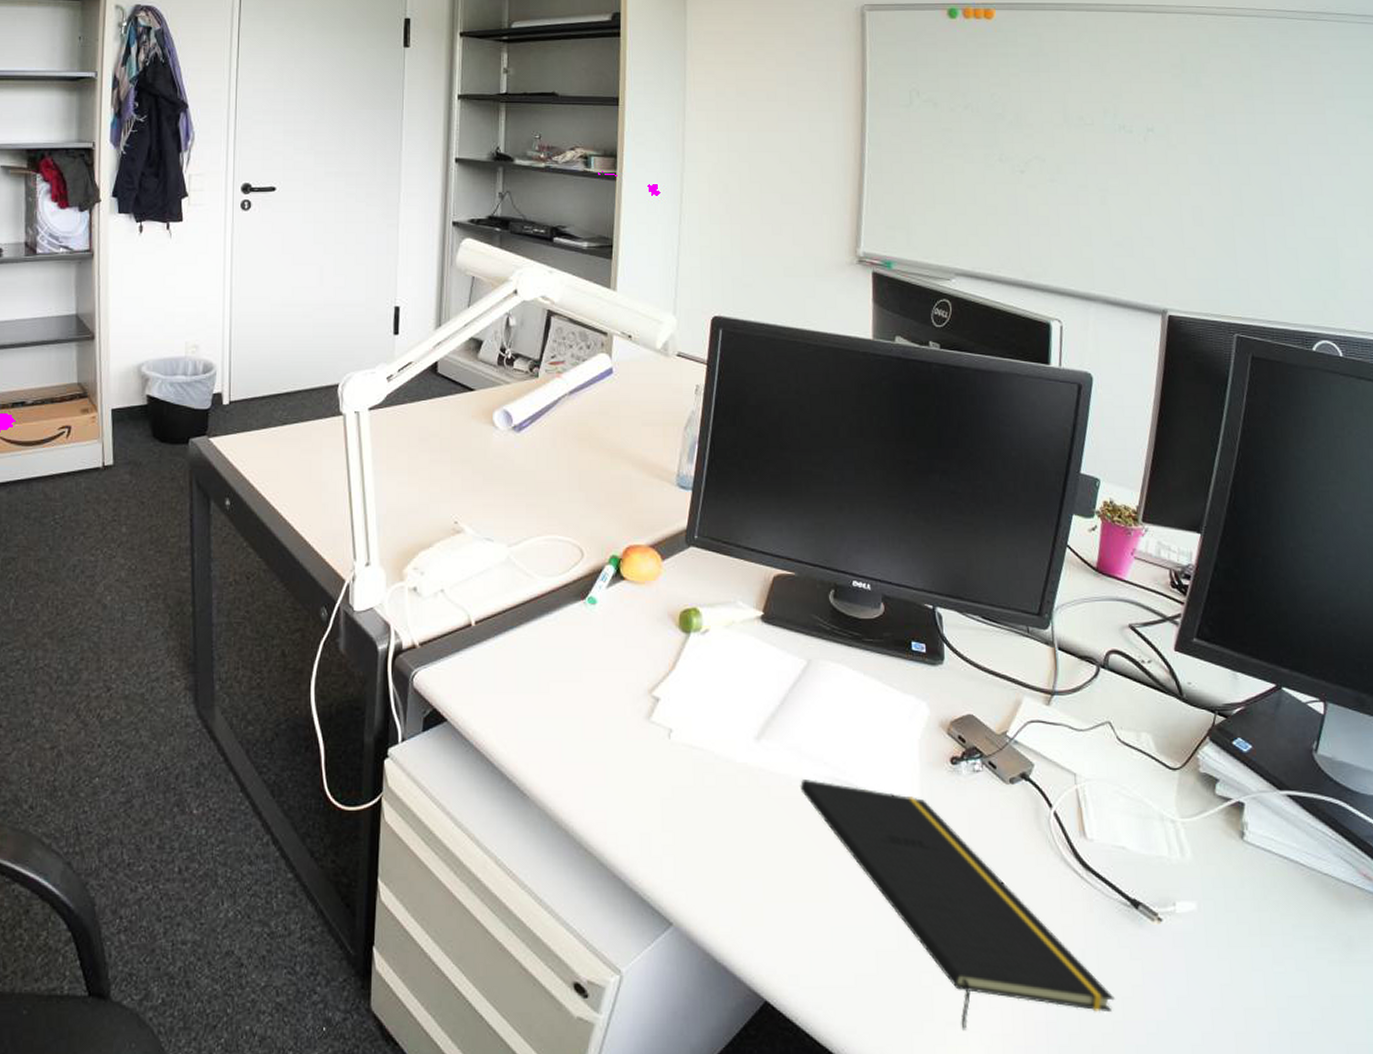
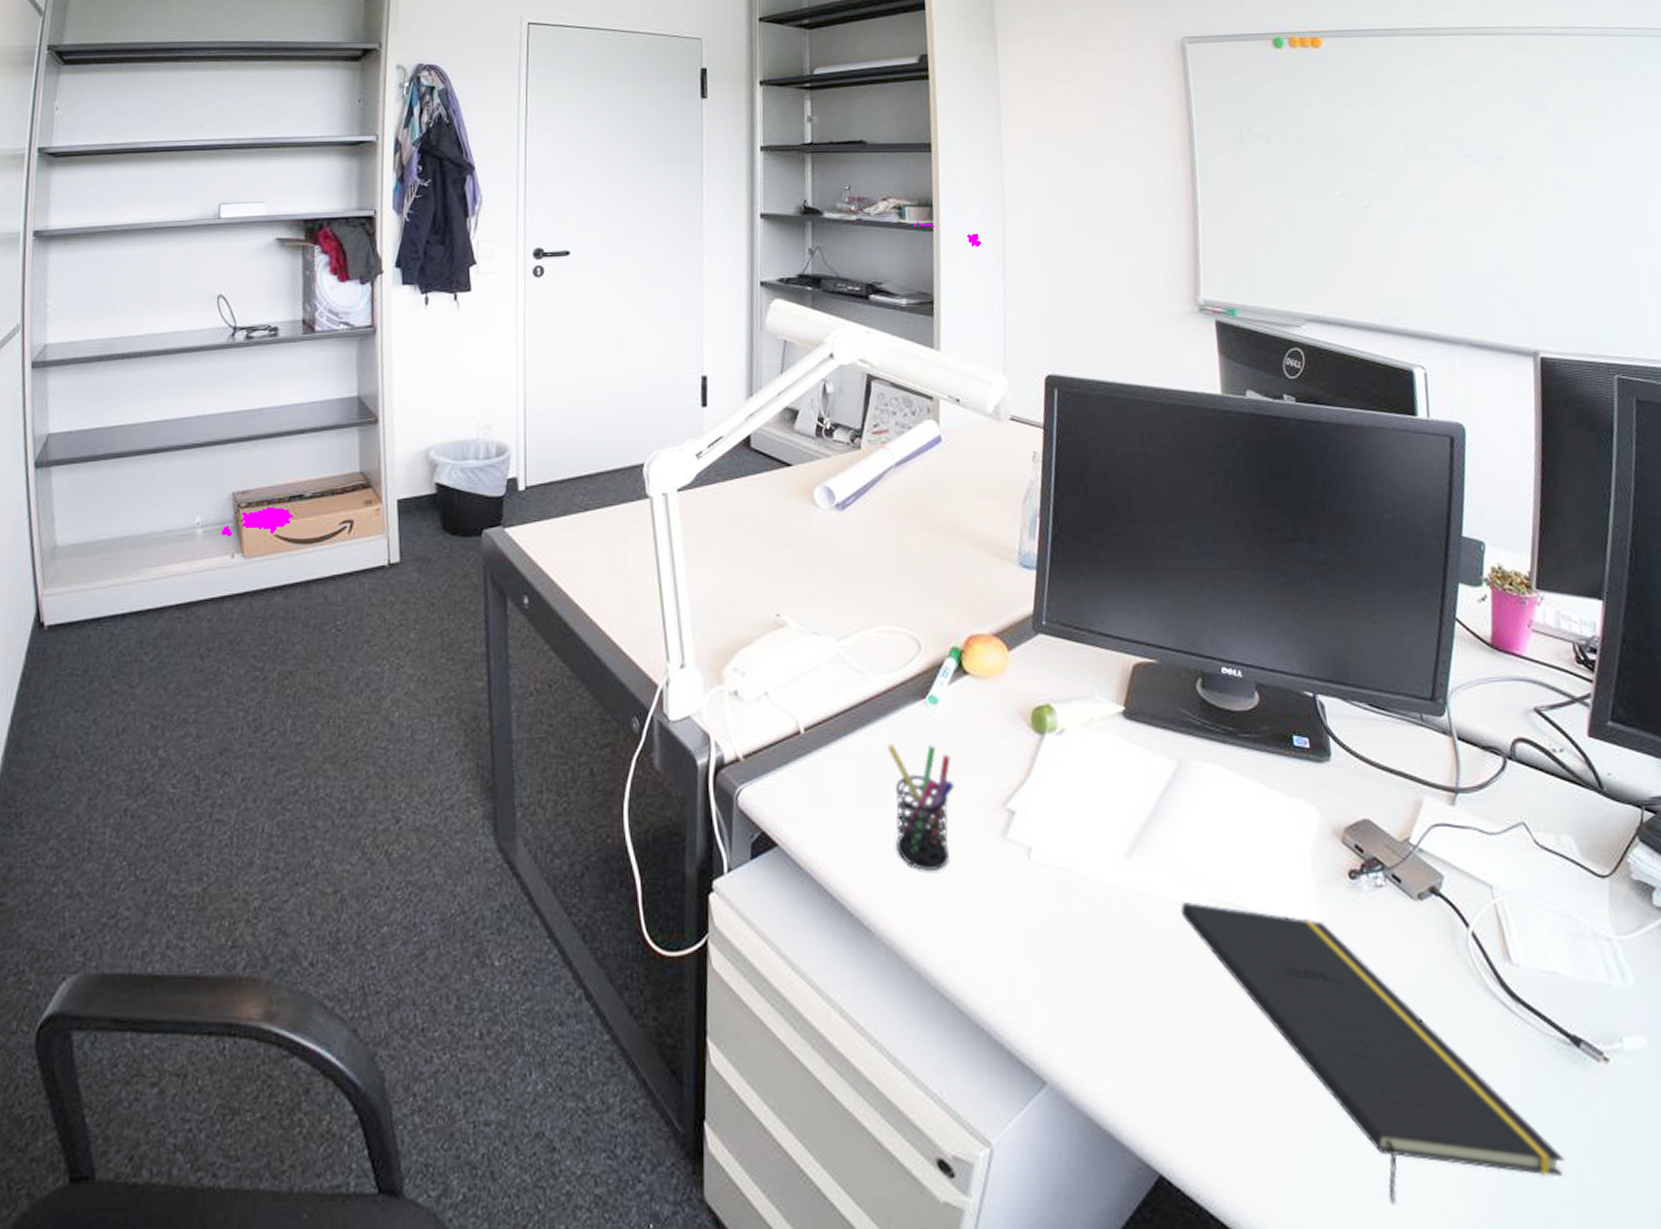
pen holder: none [549,637,606,746] -> present [887,743,954,871]

